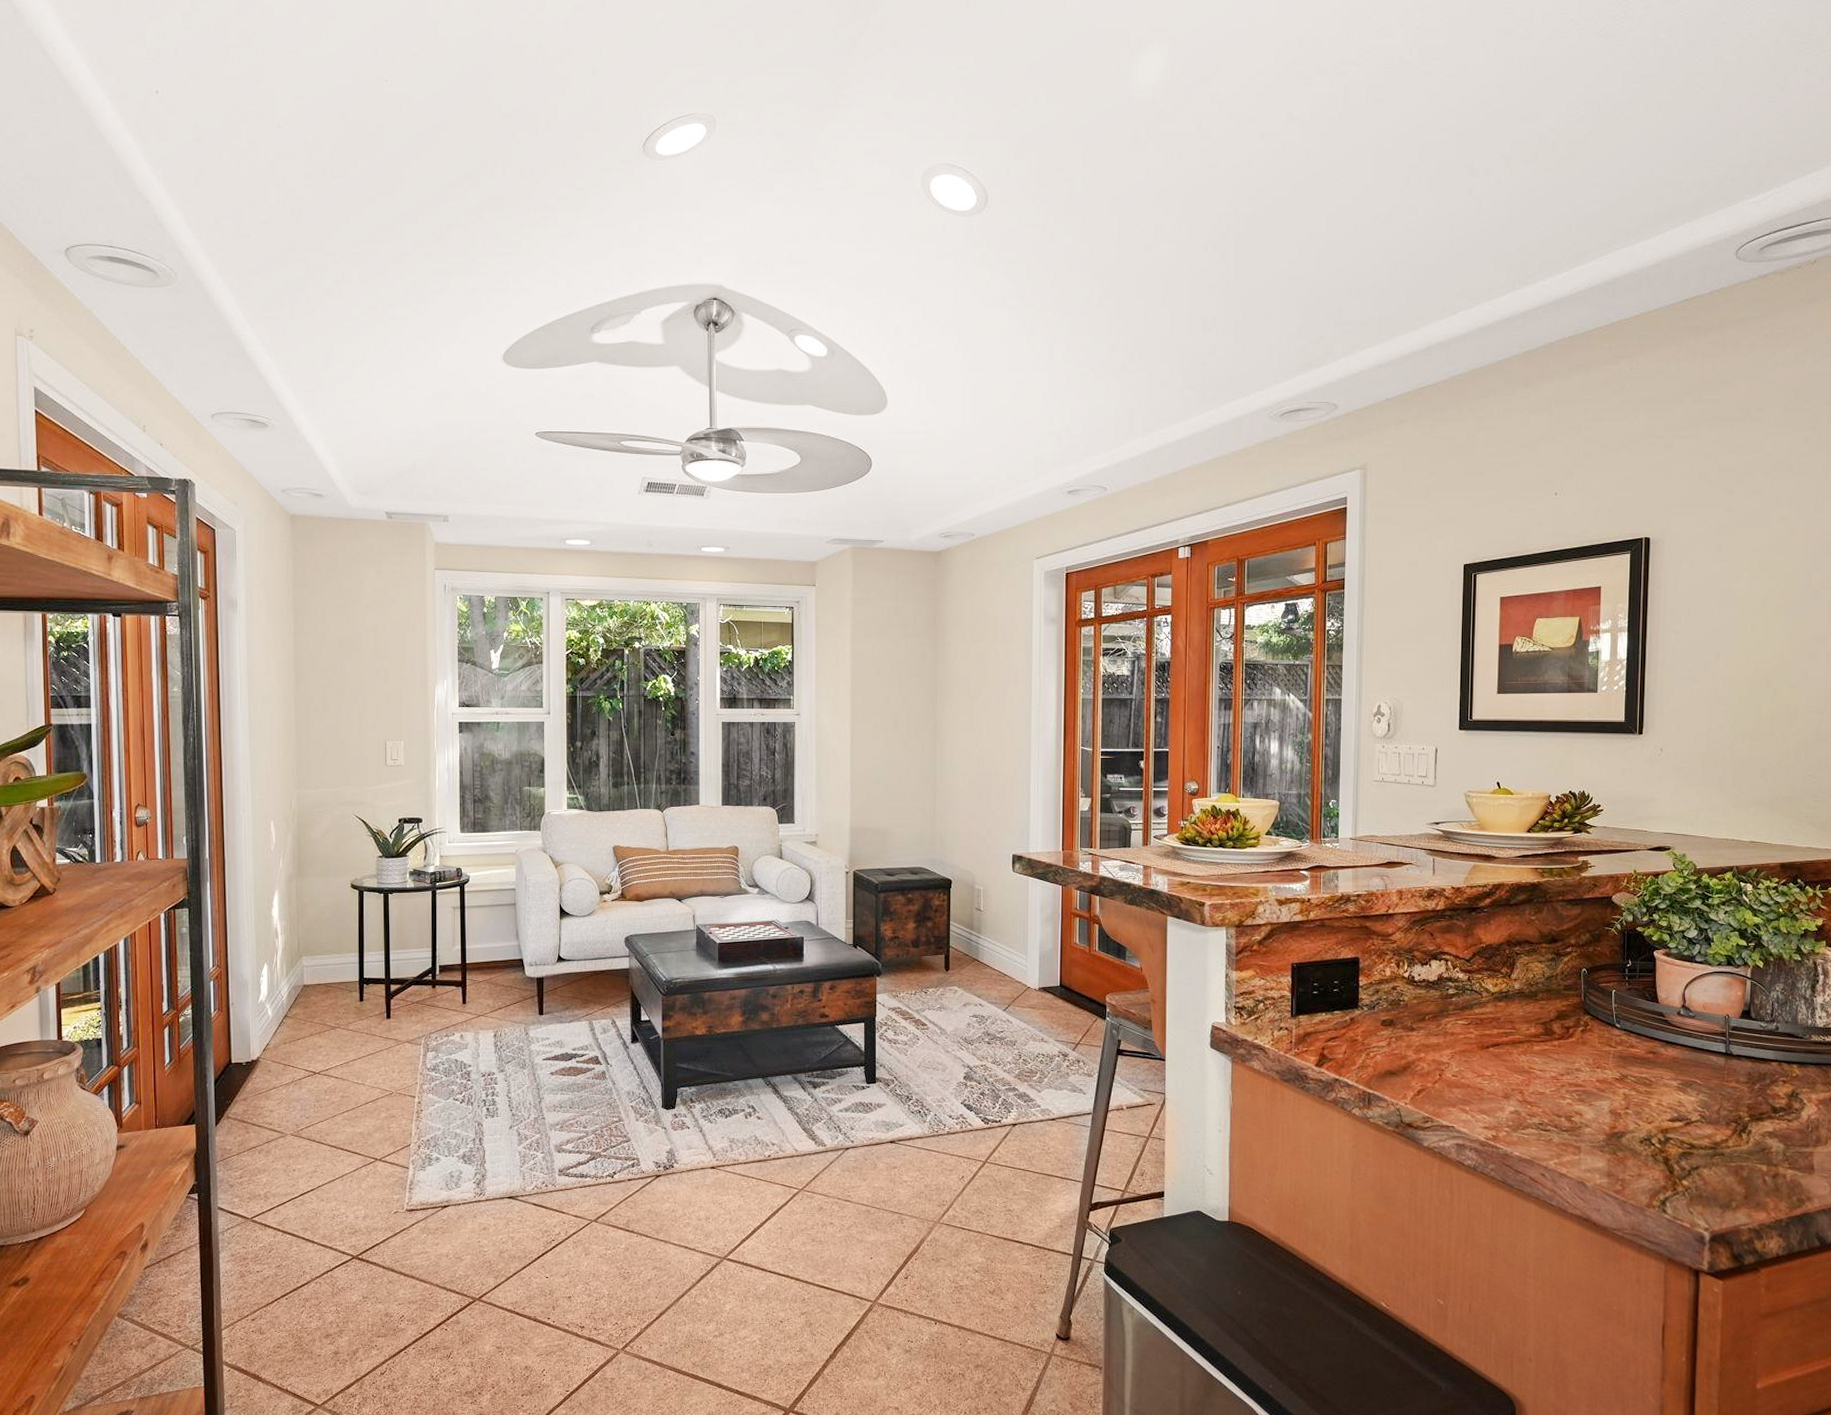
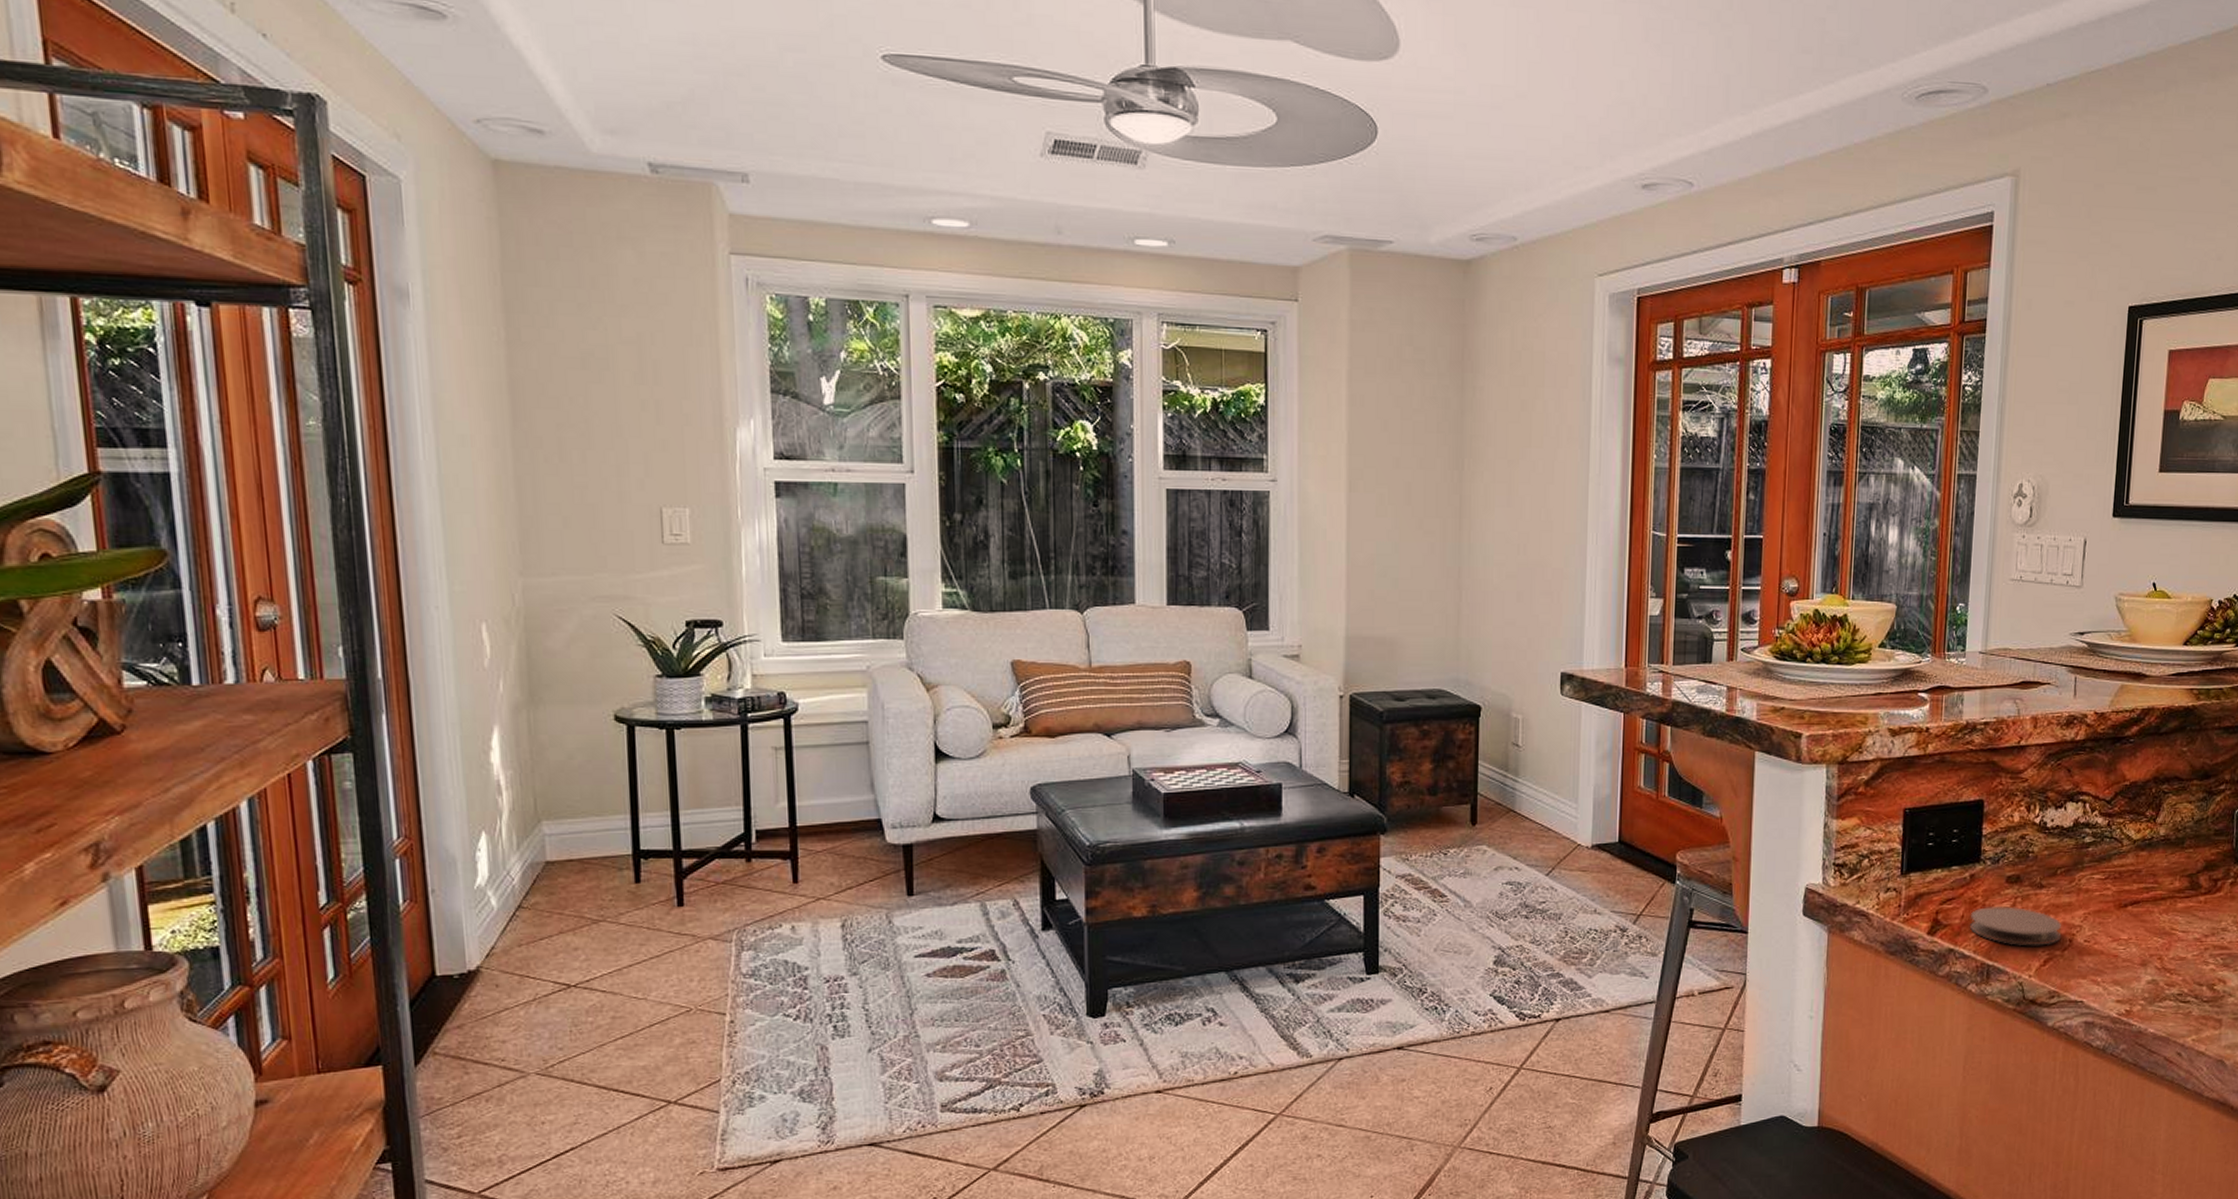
coaster: none [1351,1044,1432,1079] -> present [1969,905,2062,946]

